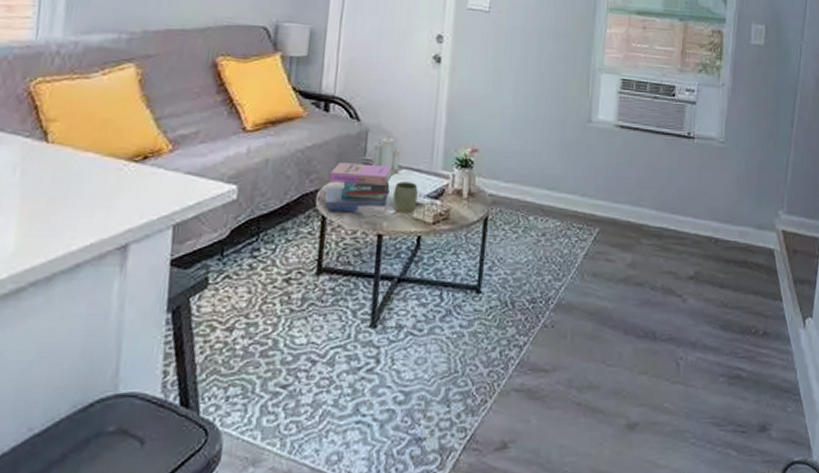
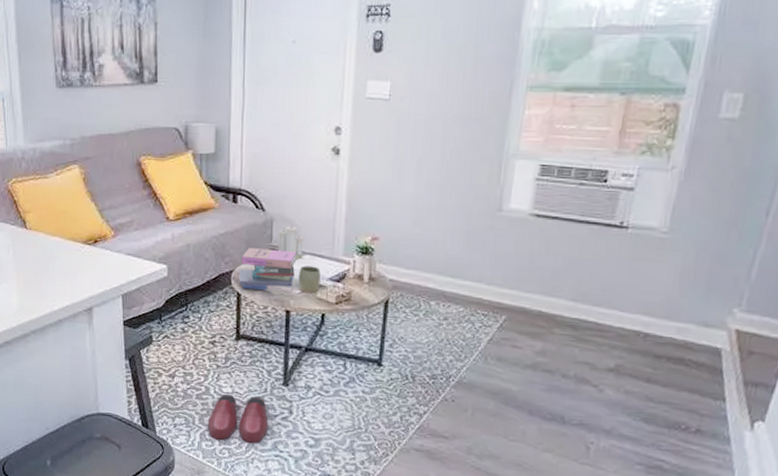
slippers: none [272,345,350,410] -> present [208,394,269,443]

